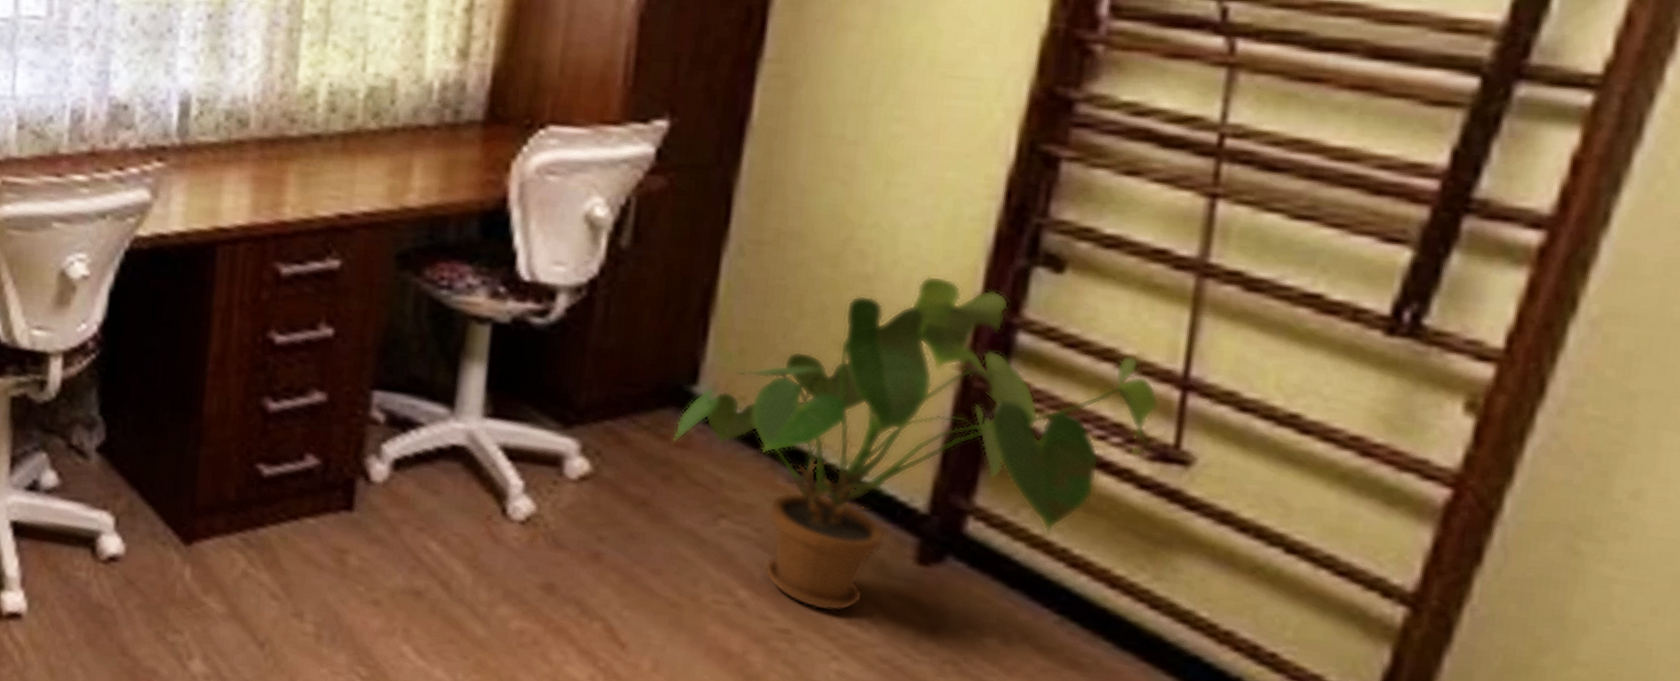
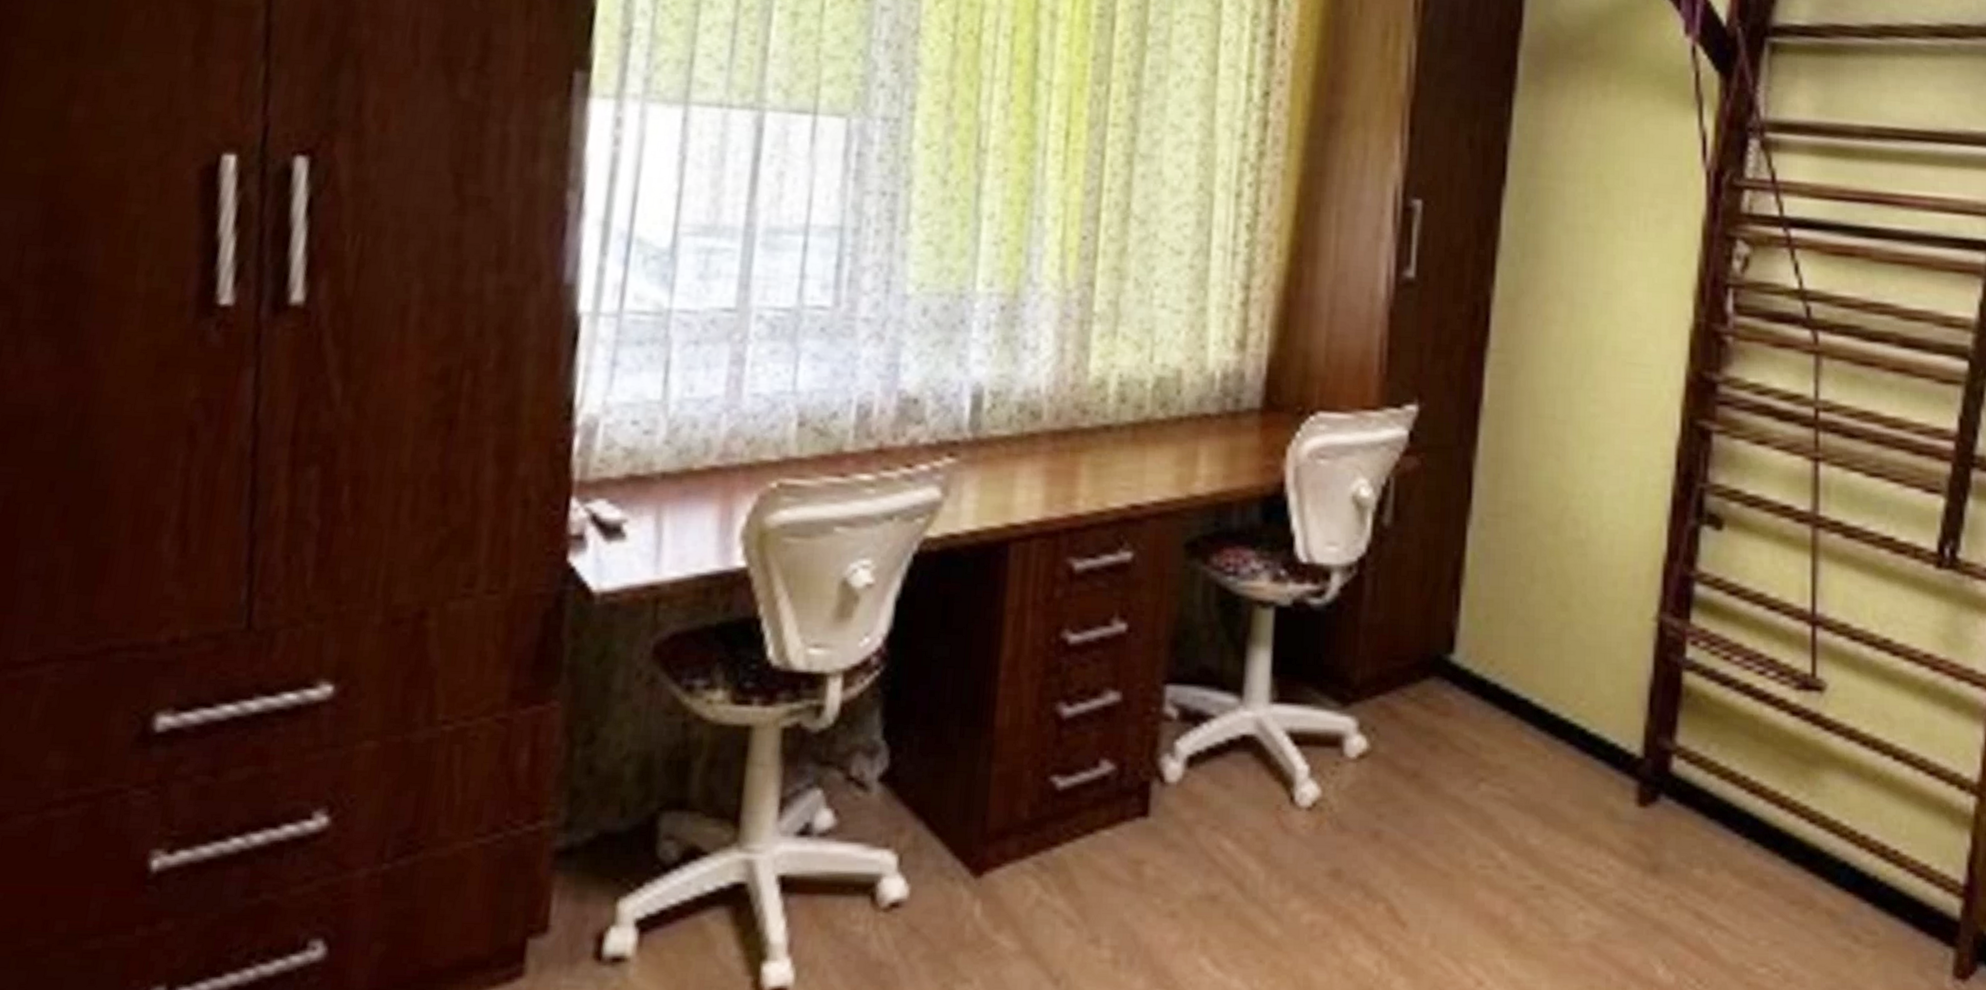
house plant: present [673,275,1159,612] -> none [1437,537,1798,862]

